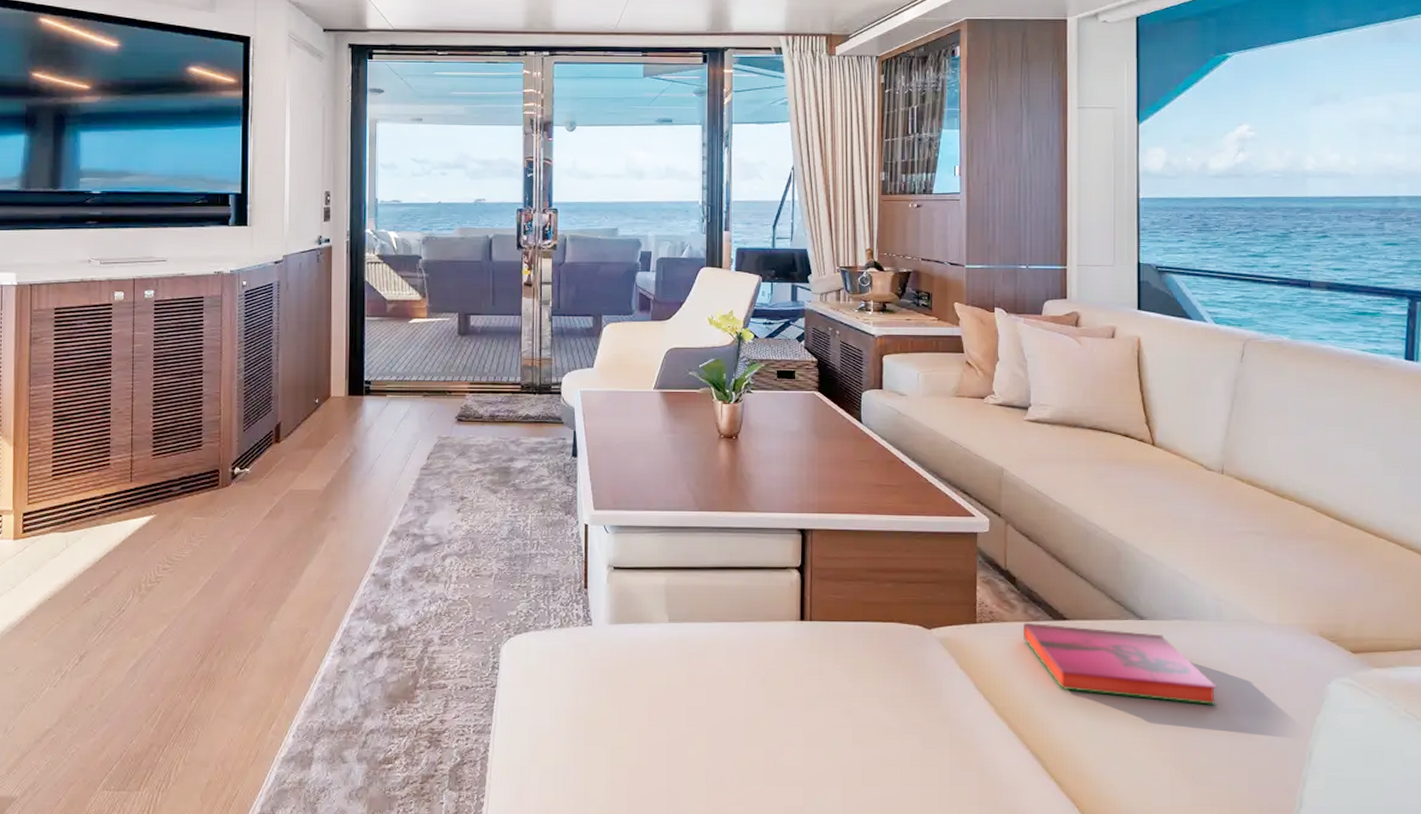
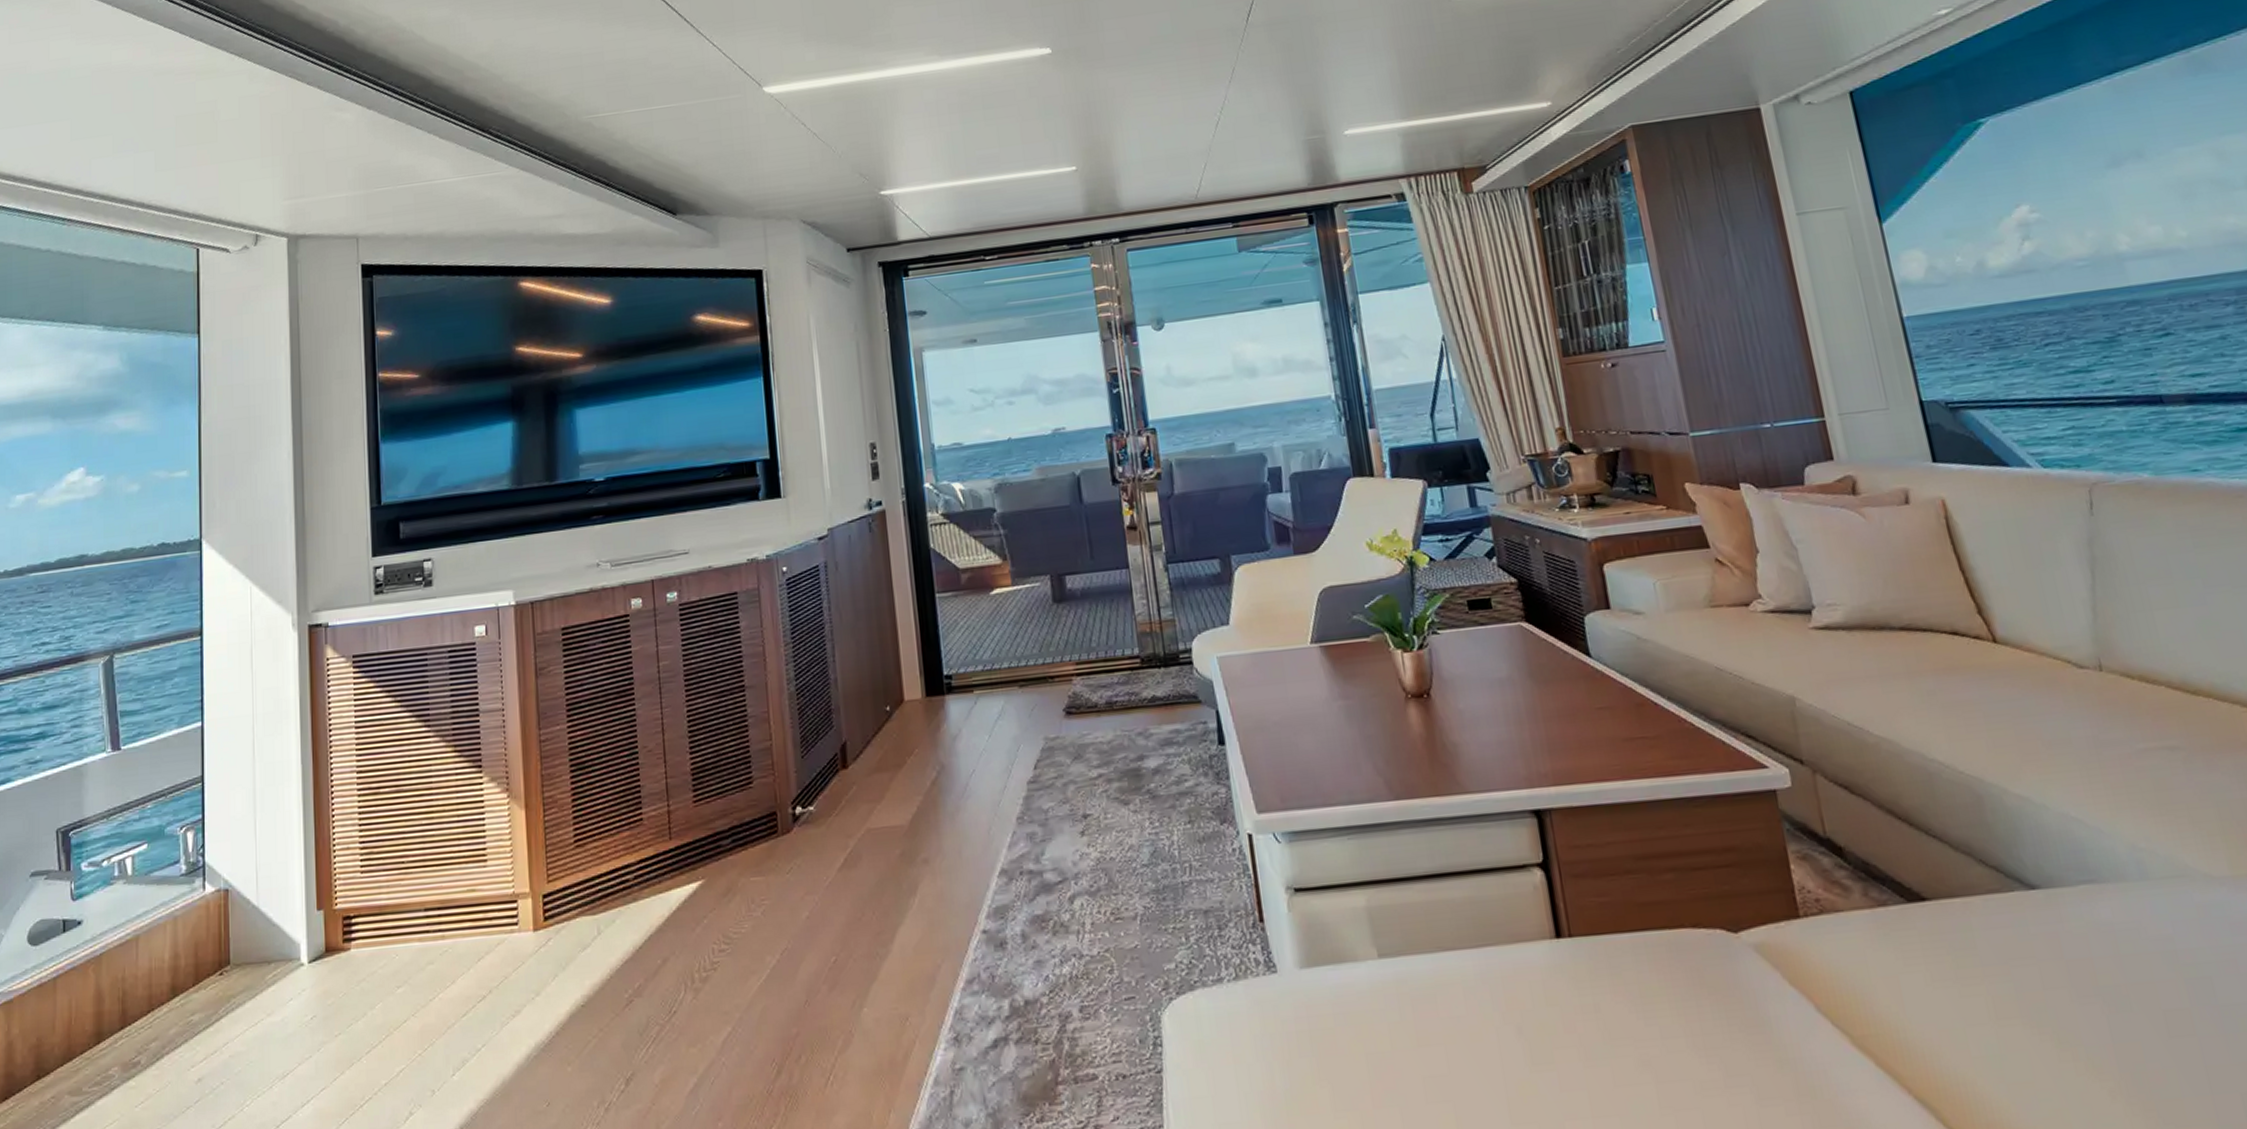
hardback book: present [1022,622,1218,705] -> none [1866,907,2171,1005]

